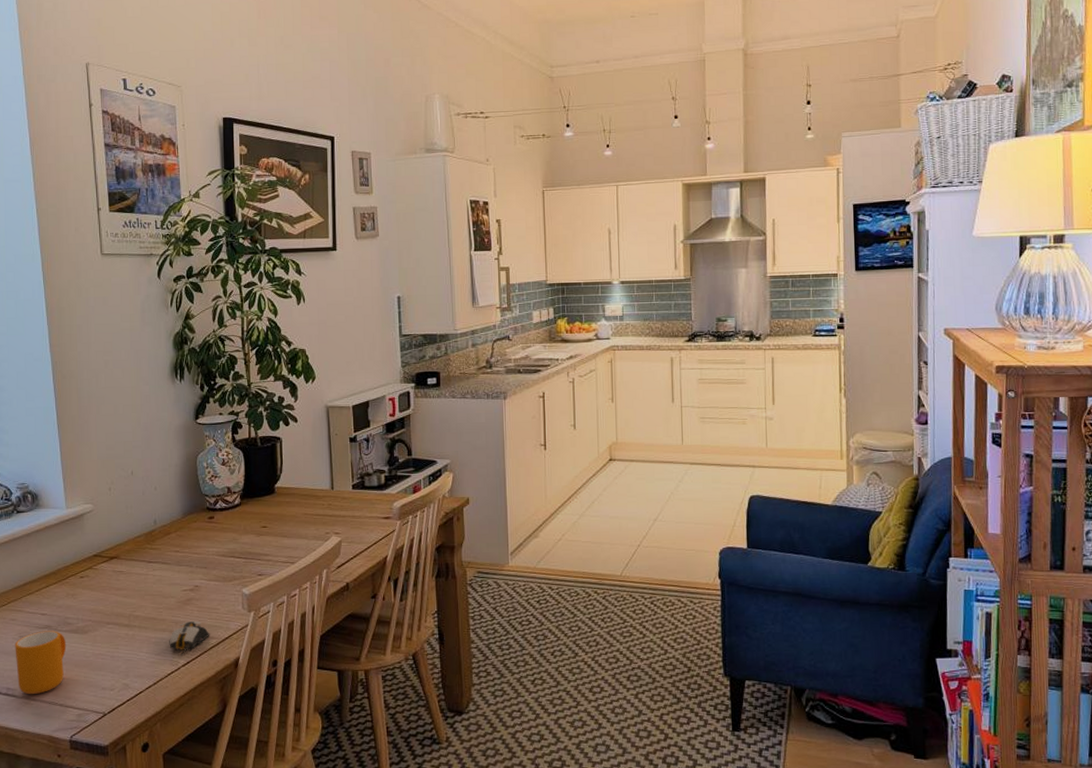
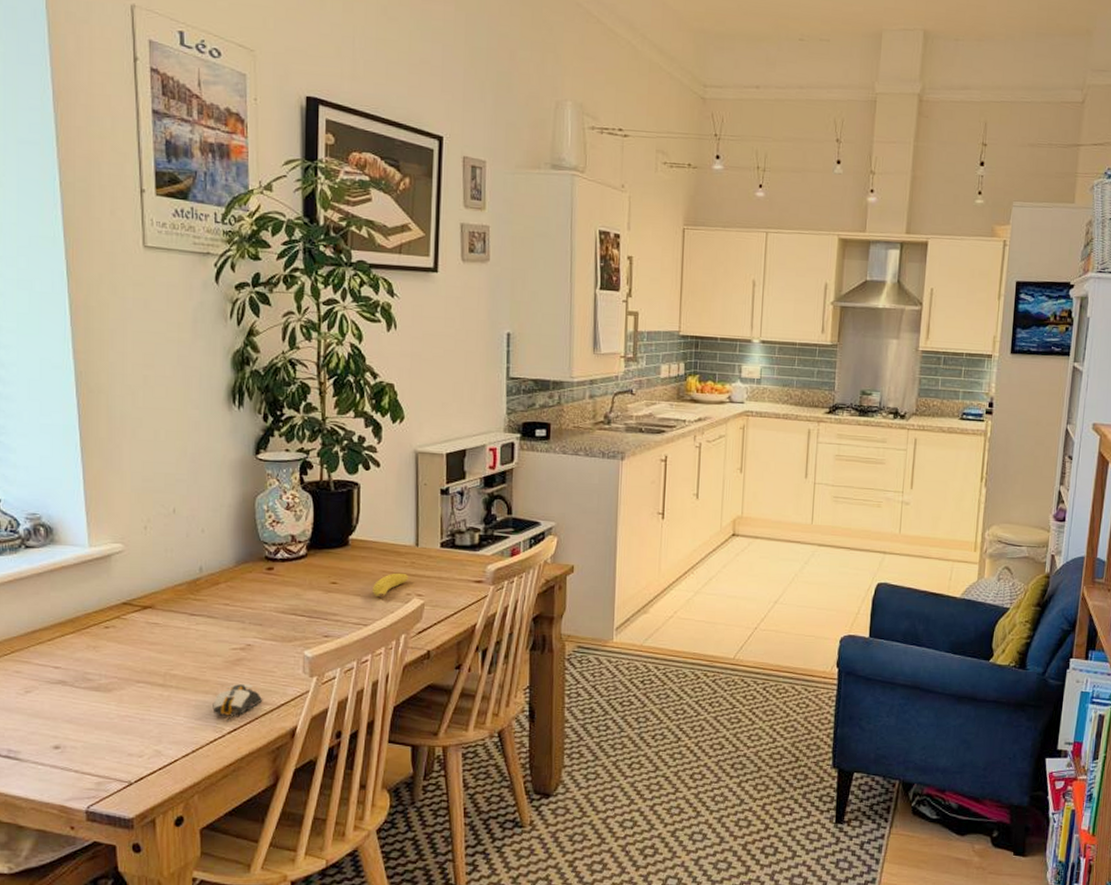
mug: present [15,631,67,695] -> none [19,686,85,759]
fruit: none [297,514,327,539] -> present [373,573,409,599]

